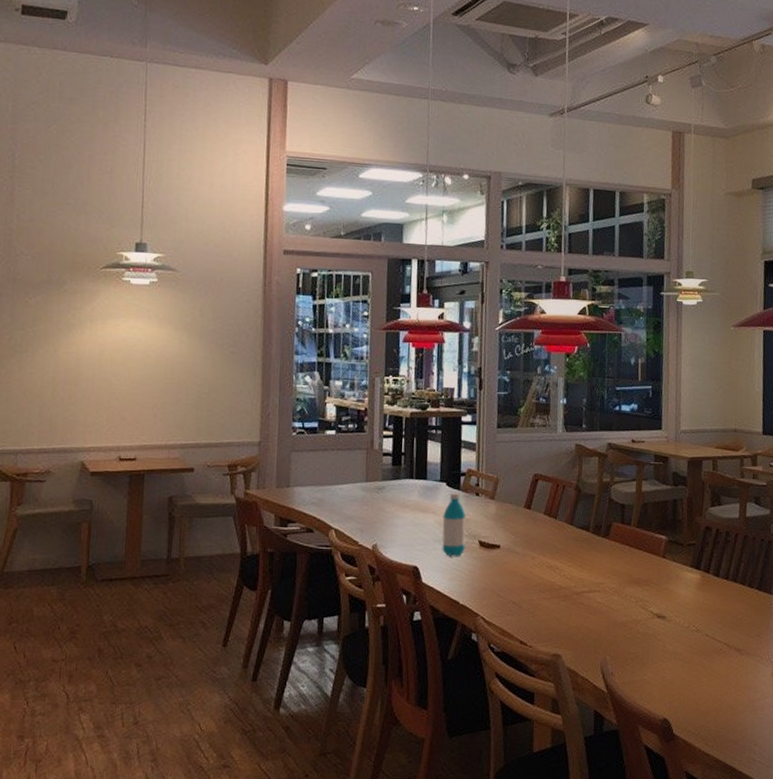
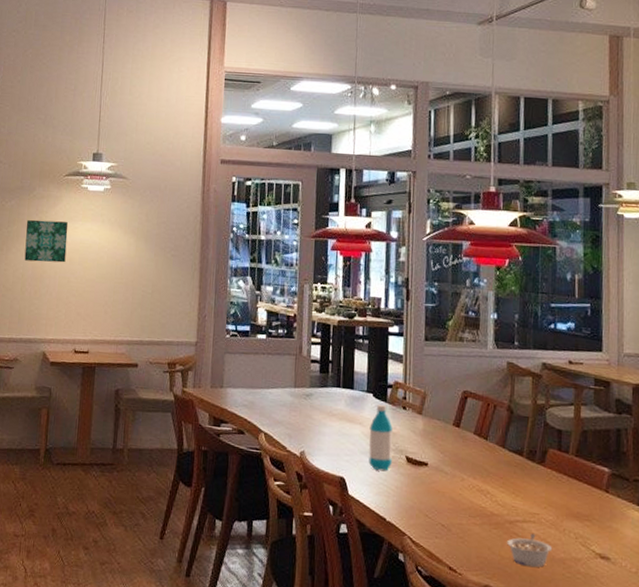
wall art: none [55,317,108,364] -> present [24,220,68,263]
legume: none [574,601,616,633] -> present [507,533,553,568]

